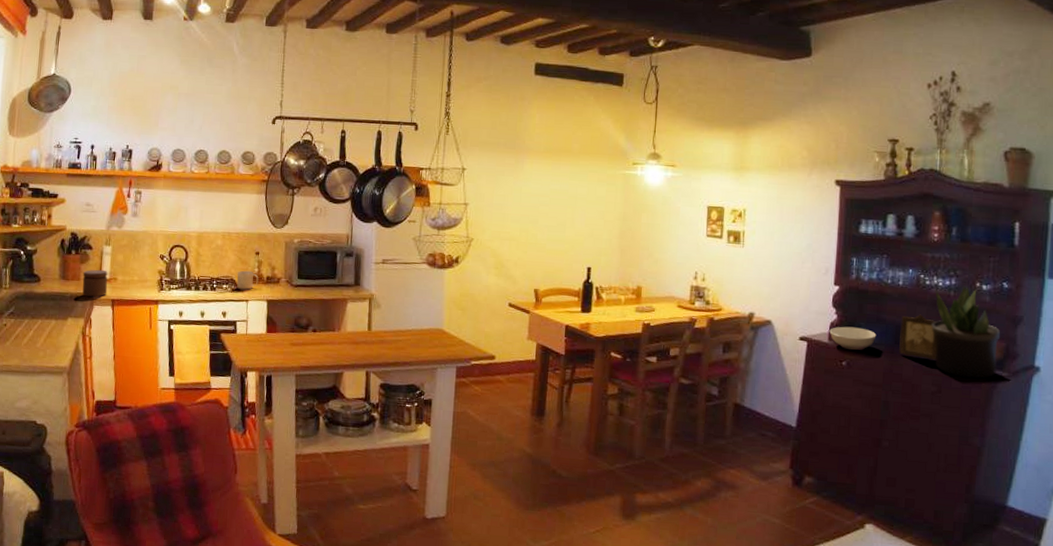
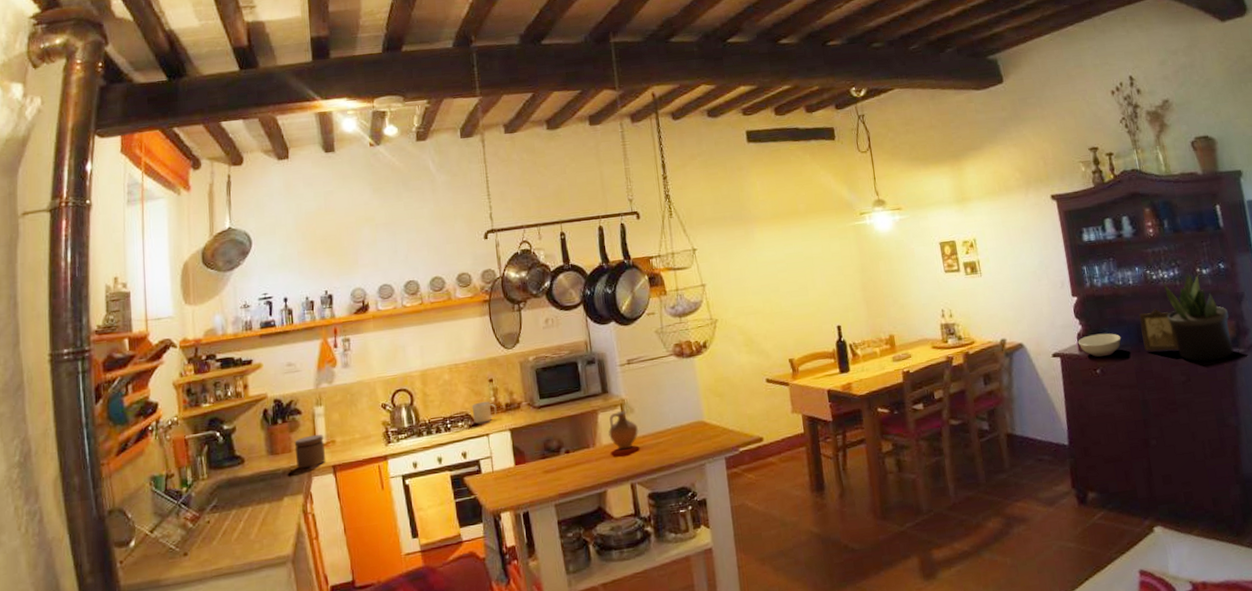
ceramic jug: none [354,304,382,340] -> present [608,411,639,450]

